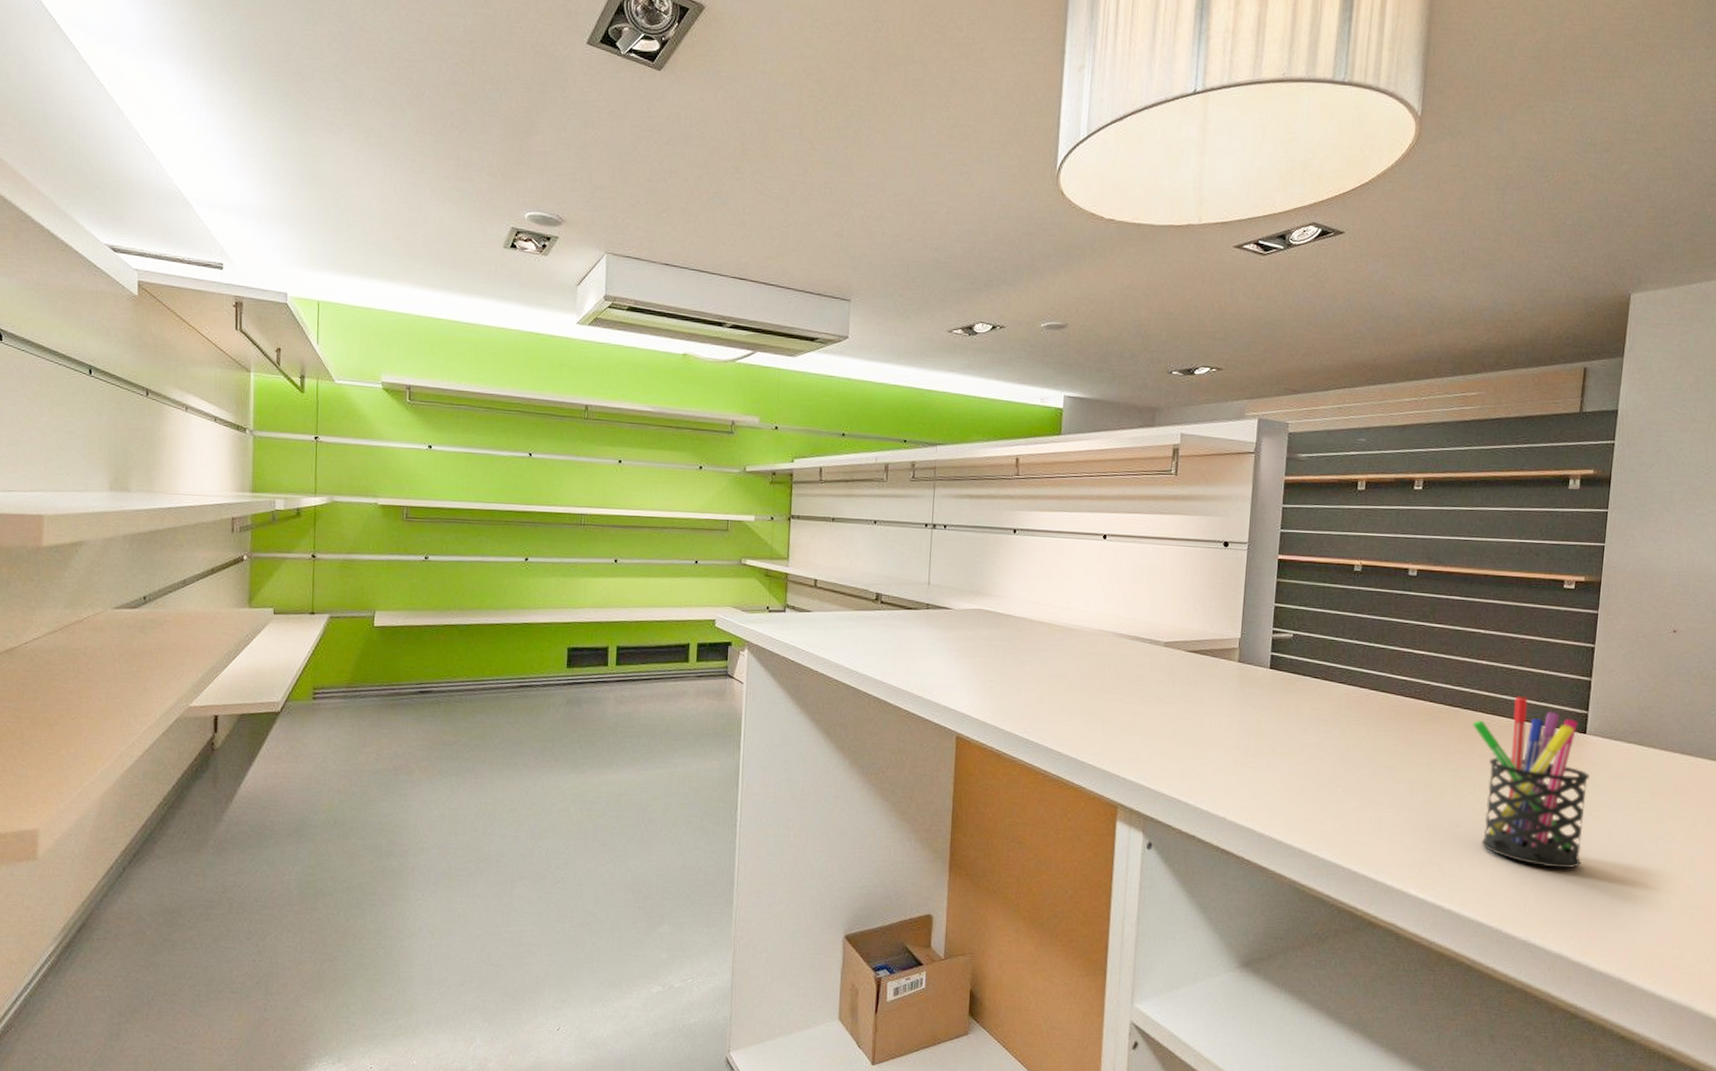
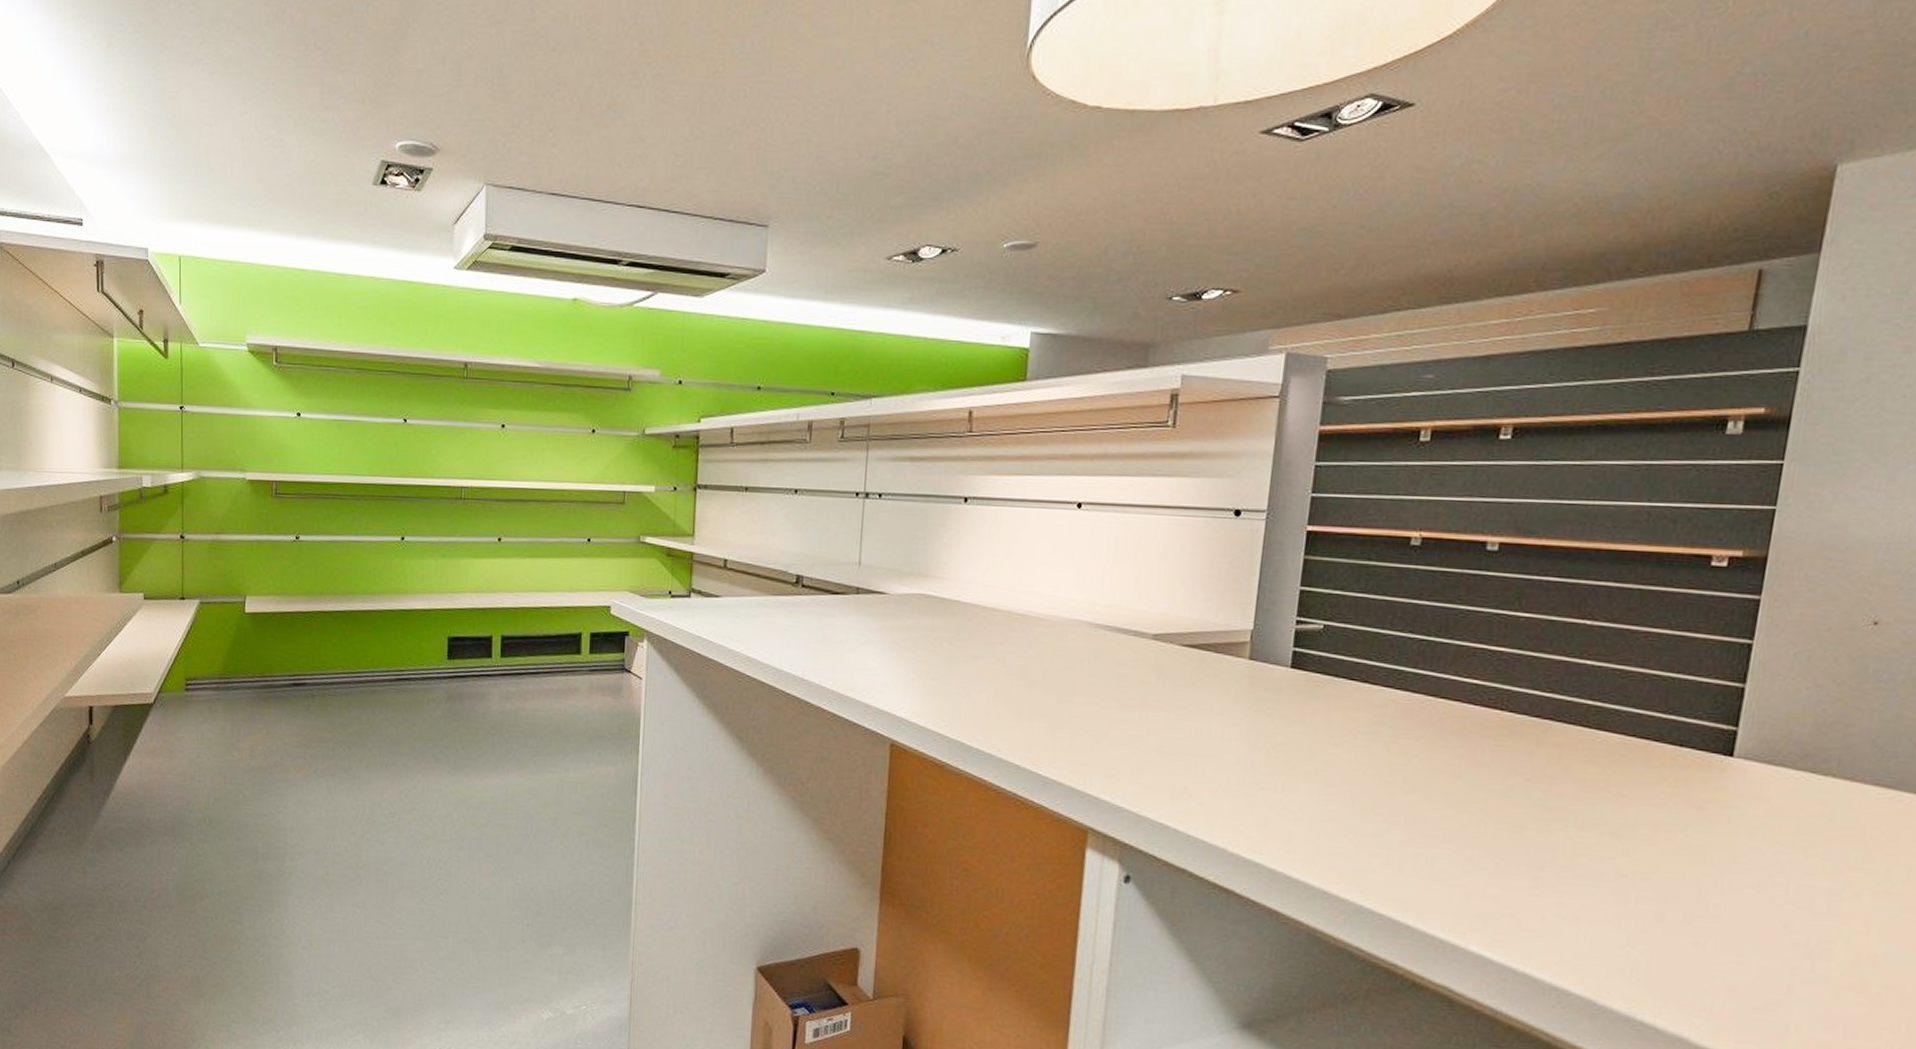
pen holder: present [1472,696,1591,869] -> none [1567,706,1736,929]

